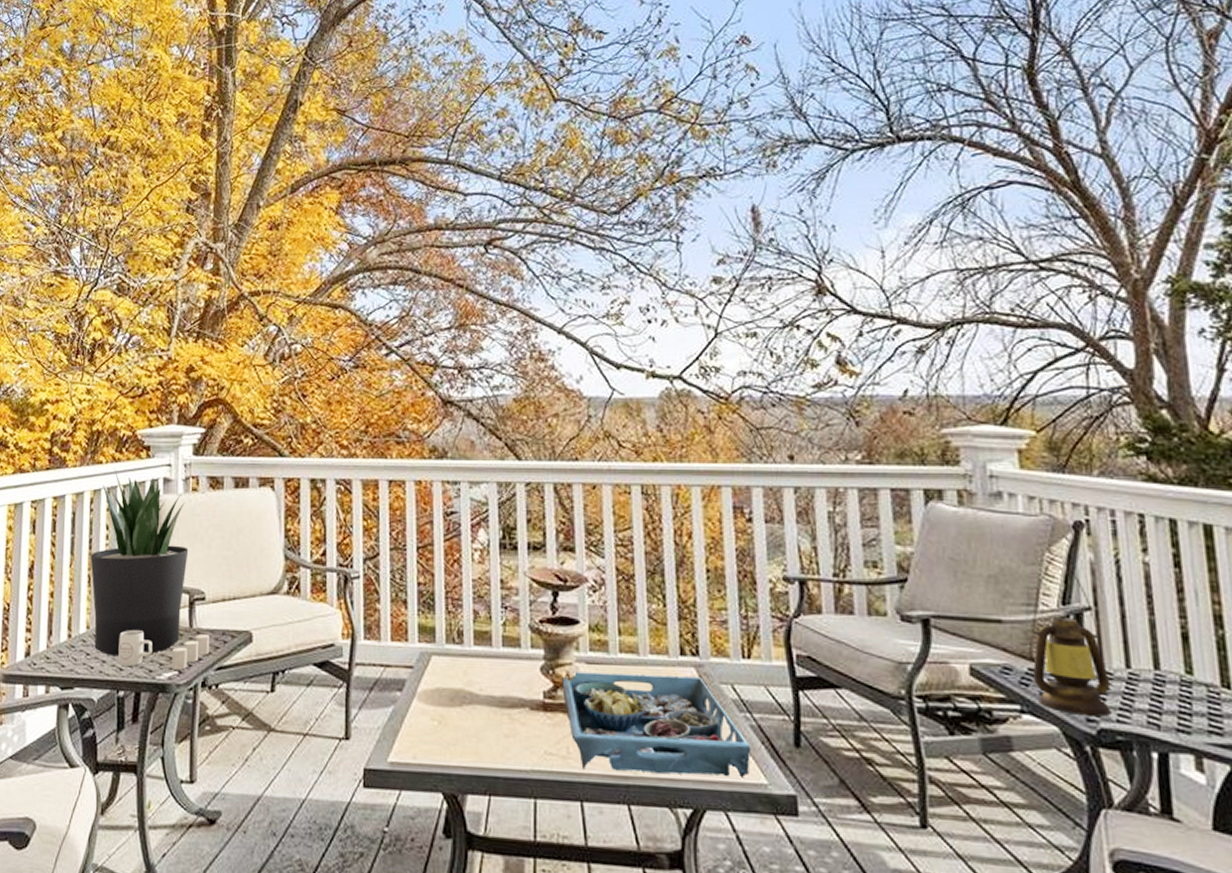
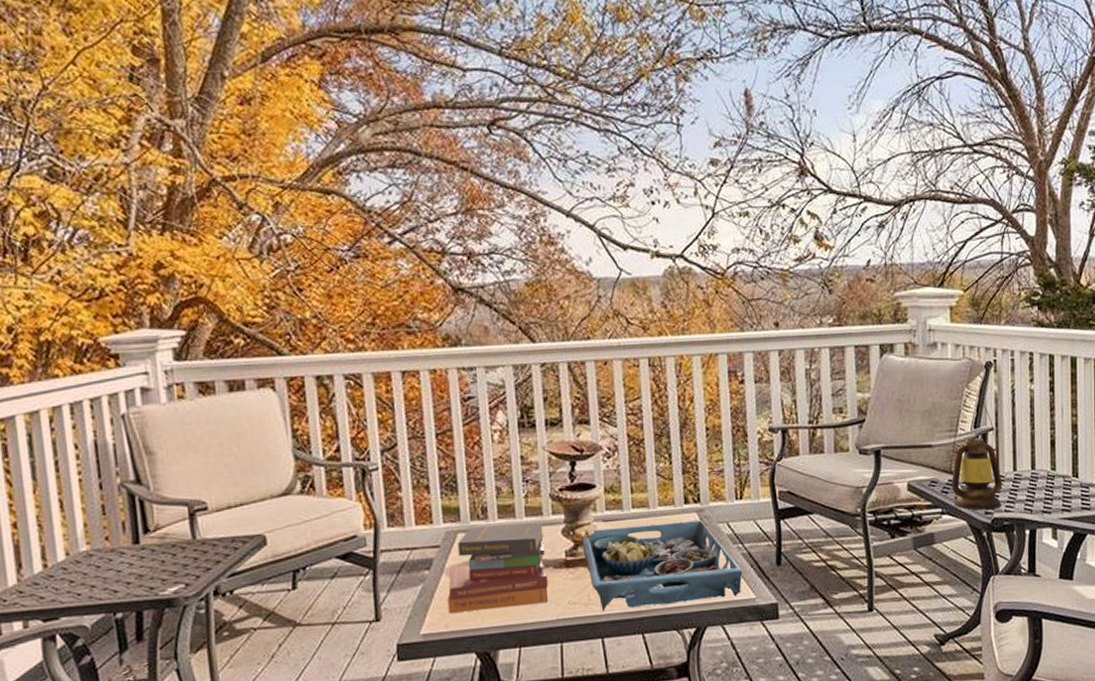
planter: present [90,468,189,655] -> none [59,381,183,579]
mug: present [118,629,152,667] -> none [108,548,151,589]
candle: present [171,633,210,670] -> none [174,543,220,583]
books: none [417,650,523,748] -> present [447,523,548,613]

